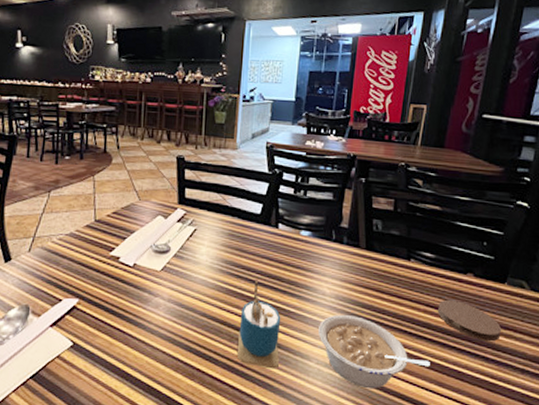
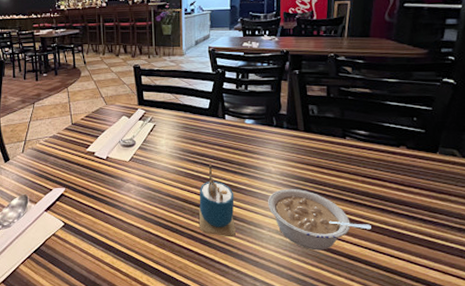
coaster: present [437,299,502,342] -> none [374,170,437,205]

